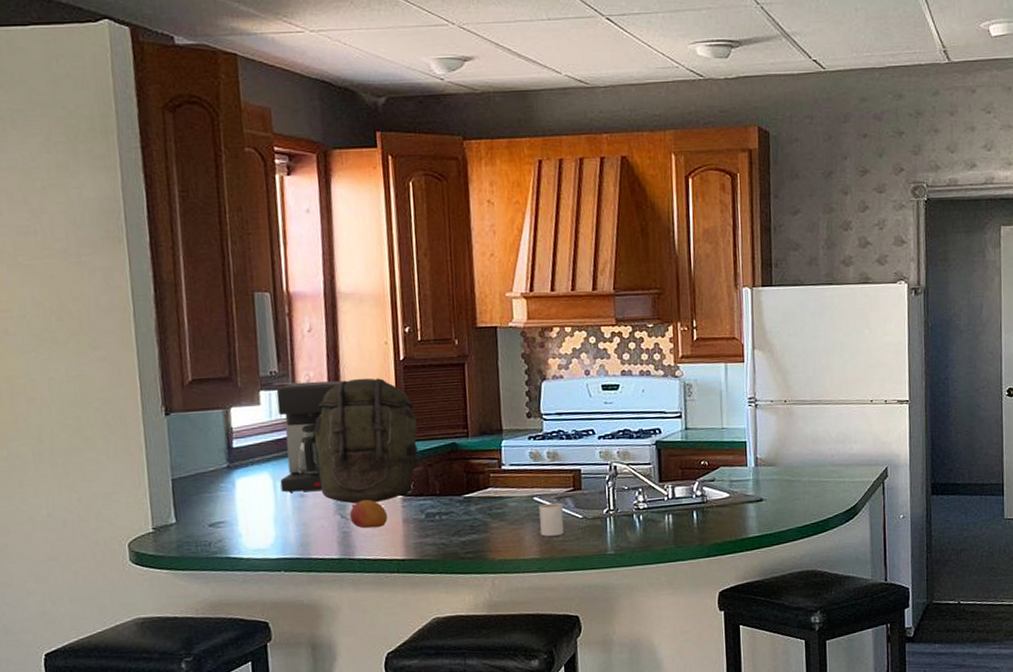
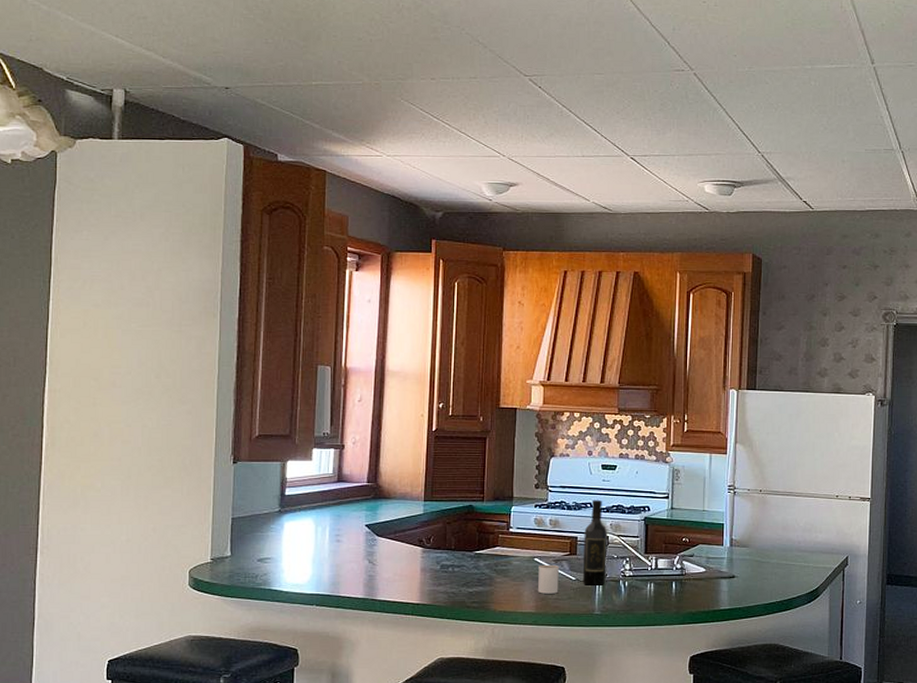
coffee maker: present [276,381,344,493] -> none [321,443,384,537]
backpack: present [313,378,418,504] -> none [353,444,442,551]
fruit: present [349,499,388,529] -> none [376,549,409,574]
wine bottle: none [588,425,618,524] -> present [582,499,608,587]

